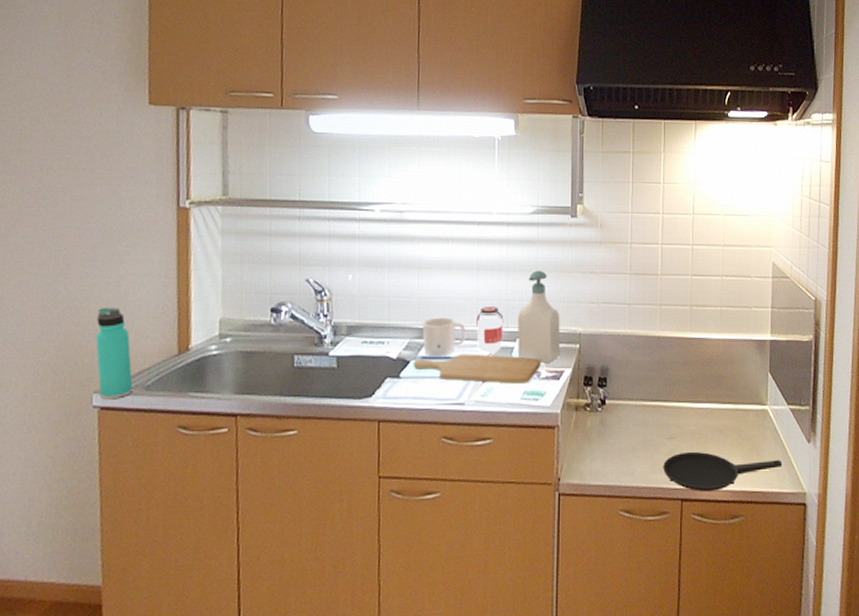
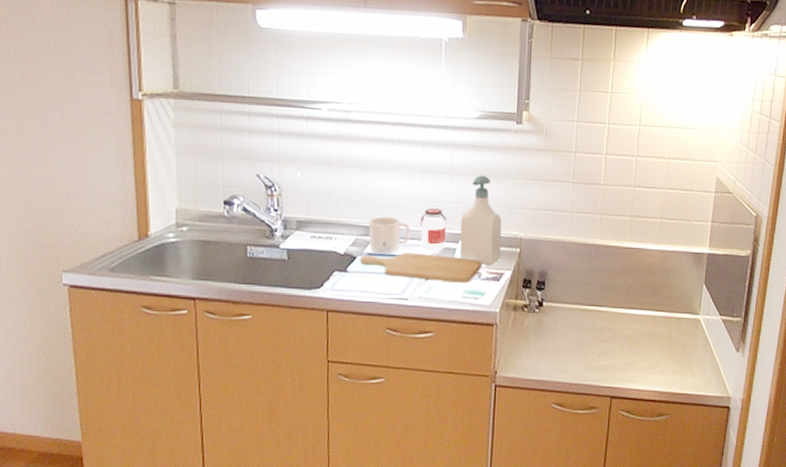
thermos bottle: present [95,308,133,401] -> none [61,193,98,280]
frying pan: present [663,451,783,493] -> none [595,353,710,392]

